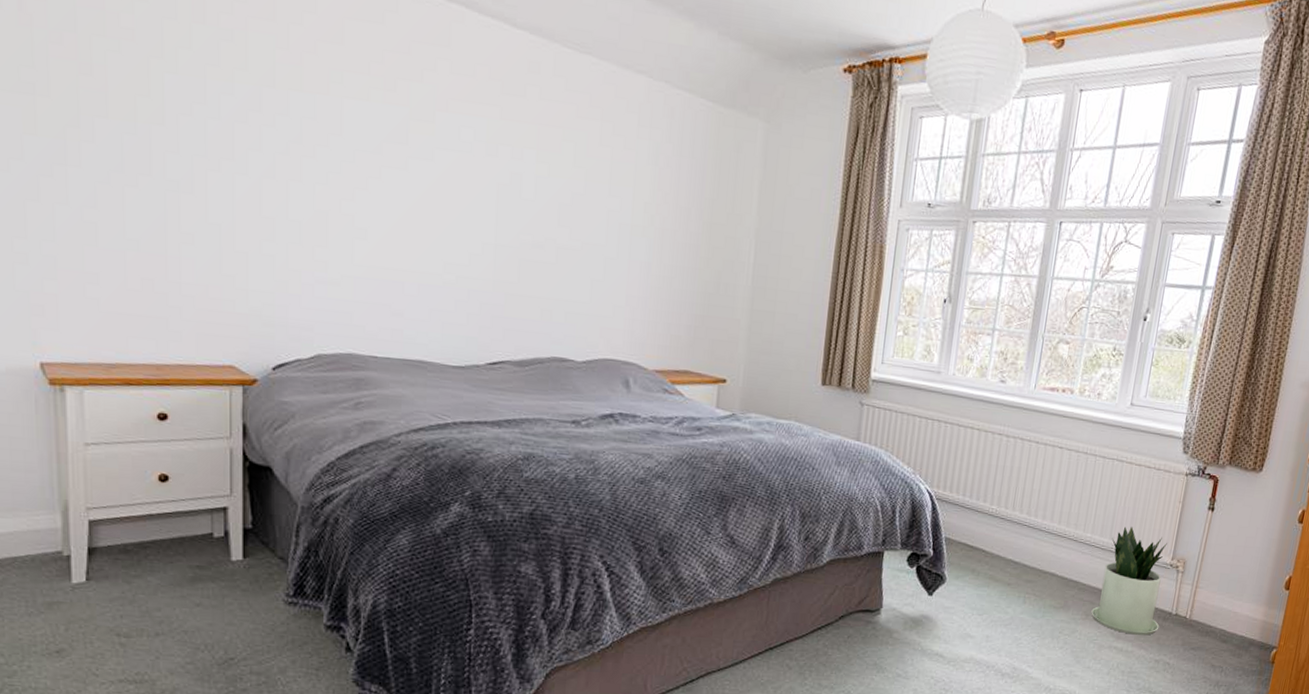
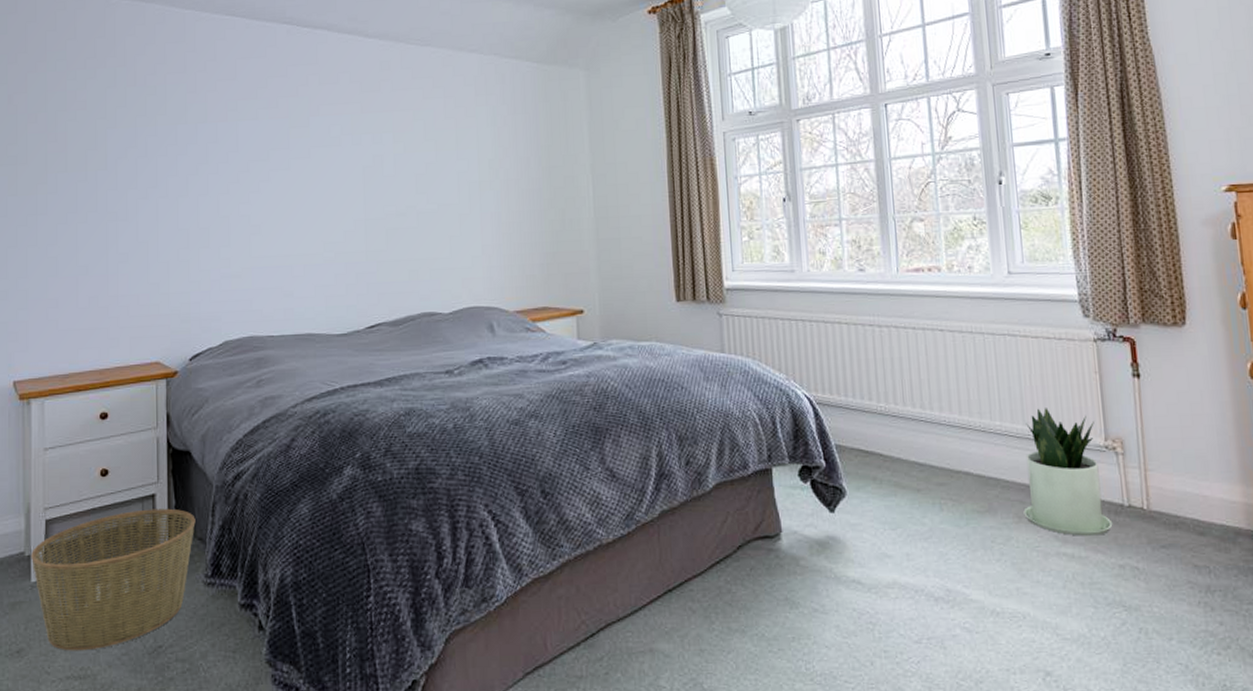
basket: none [70,521,276,657] -> present [30,508,196,651]

